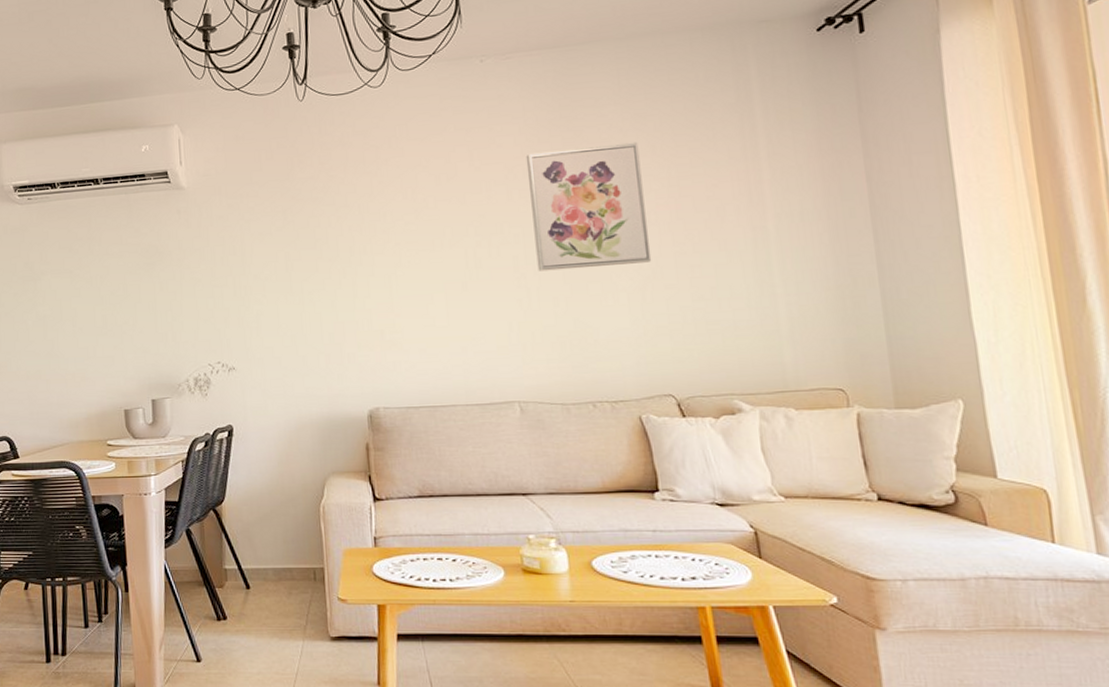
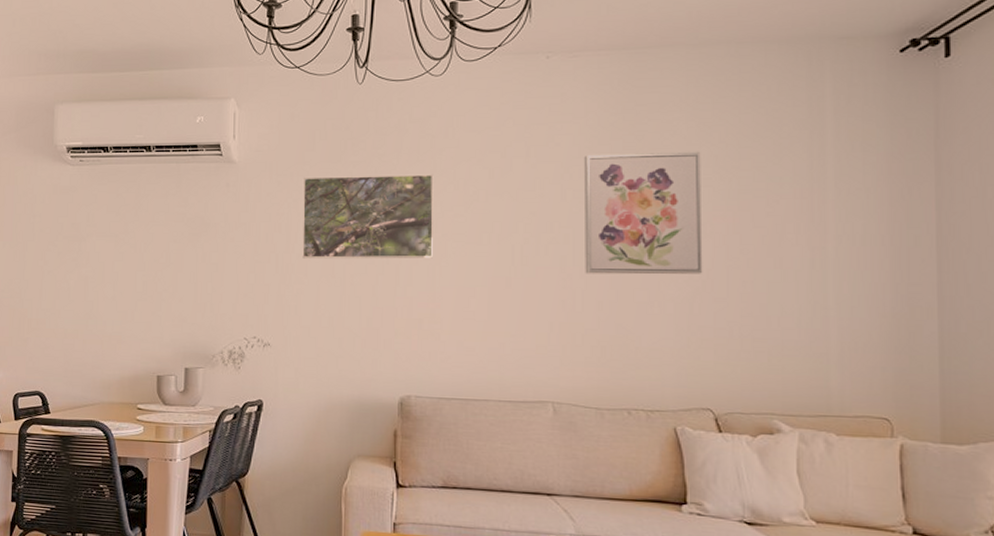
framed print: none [254,184,388,279] -> present [302,174,434,259]

